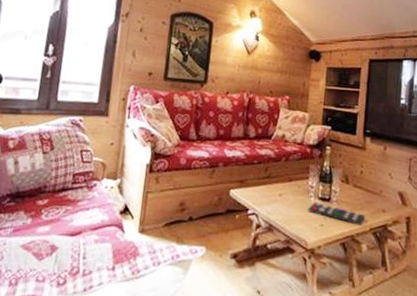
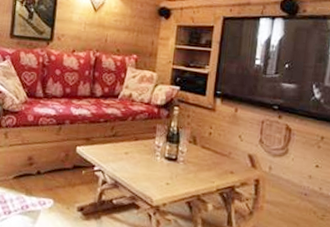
remote control: present [308,203,366,225] -> none [154,162,213,186]

